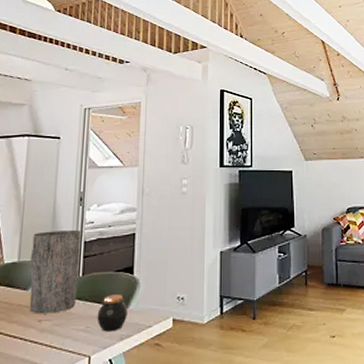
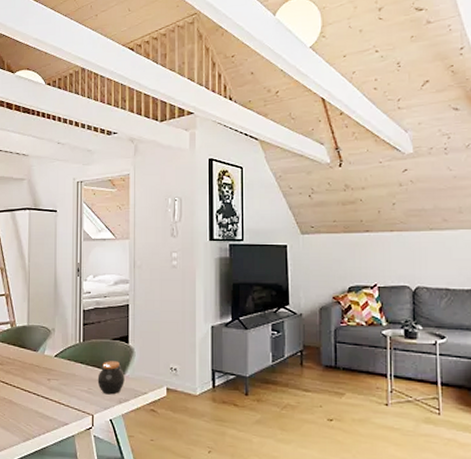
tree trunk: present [29,230,81,314] -> none [37,299,80,374]

